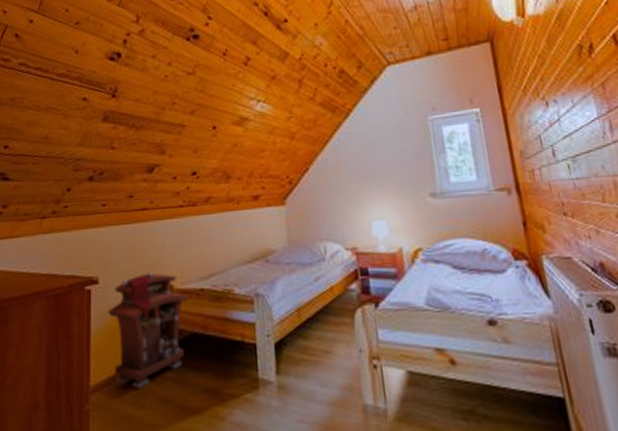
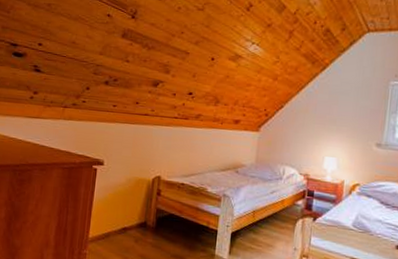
nightstand: present [108,272,189,390] -> none [108,164,172,246]

